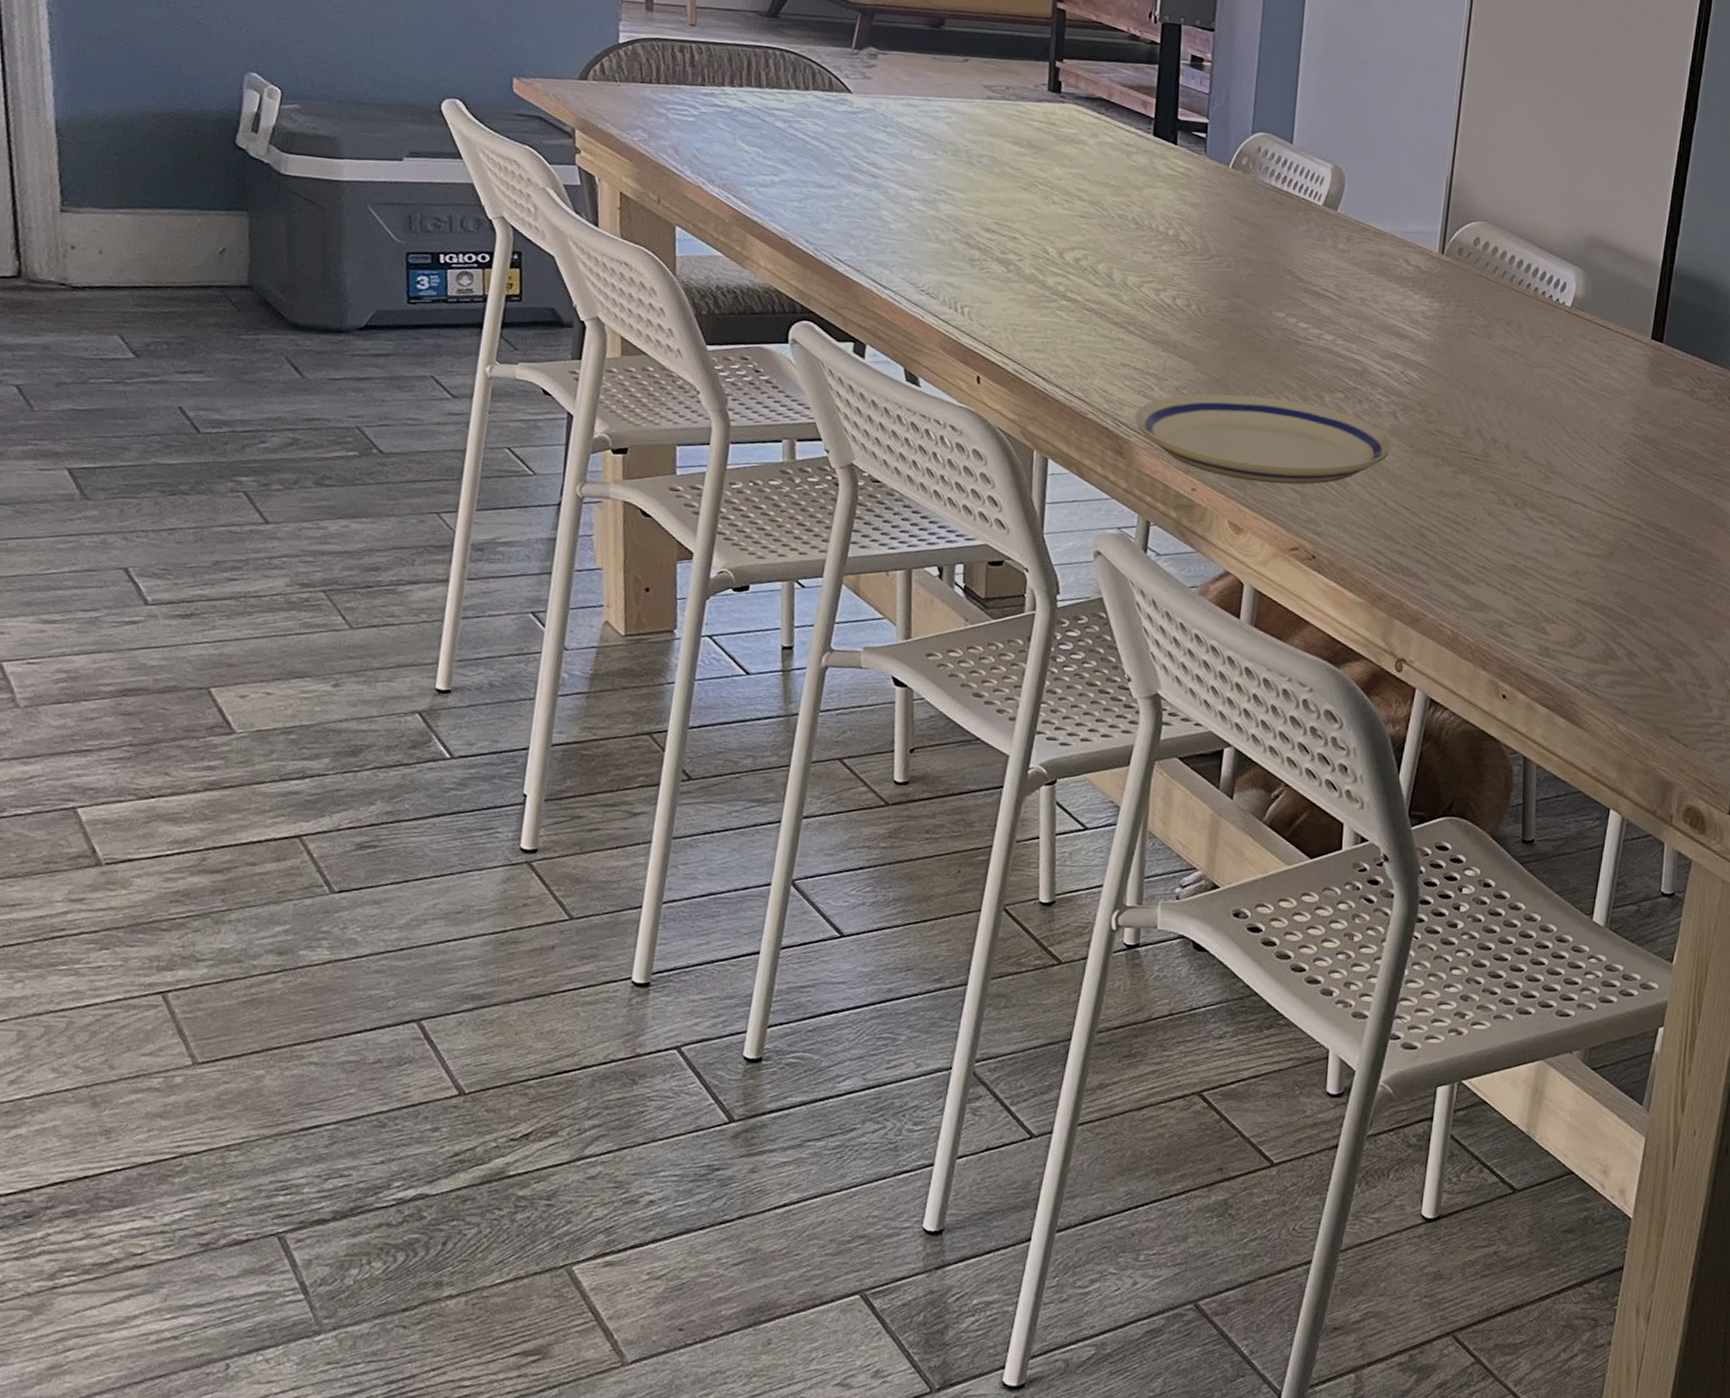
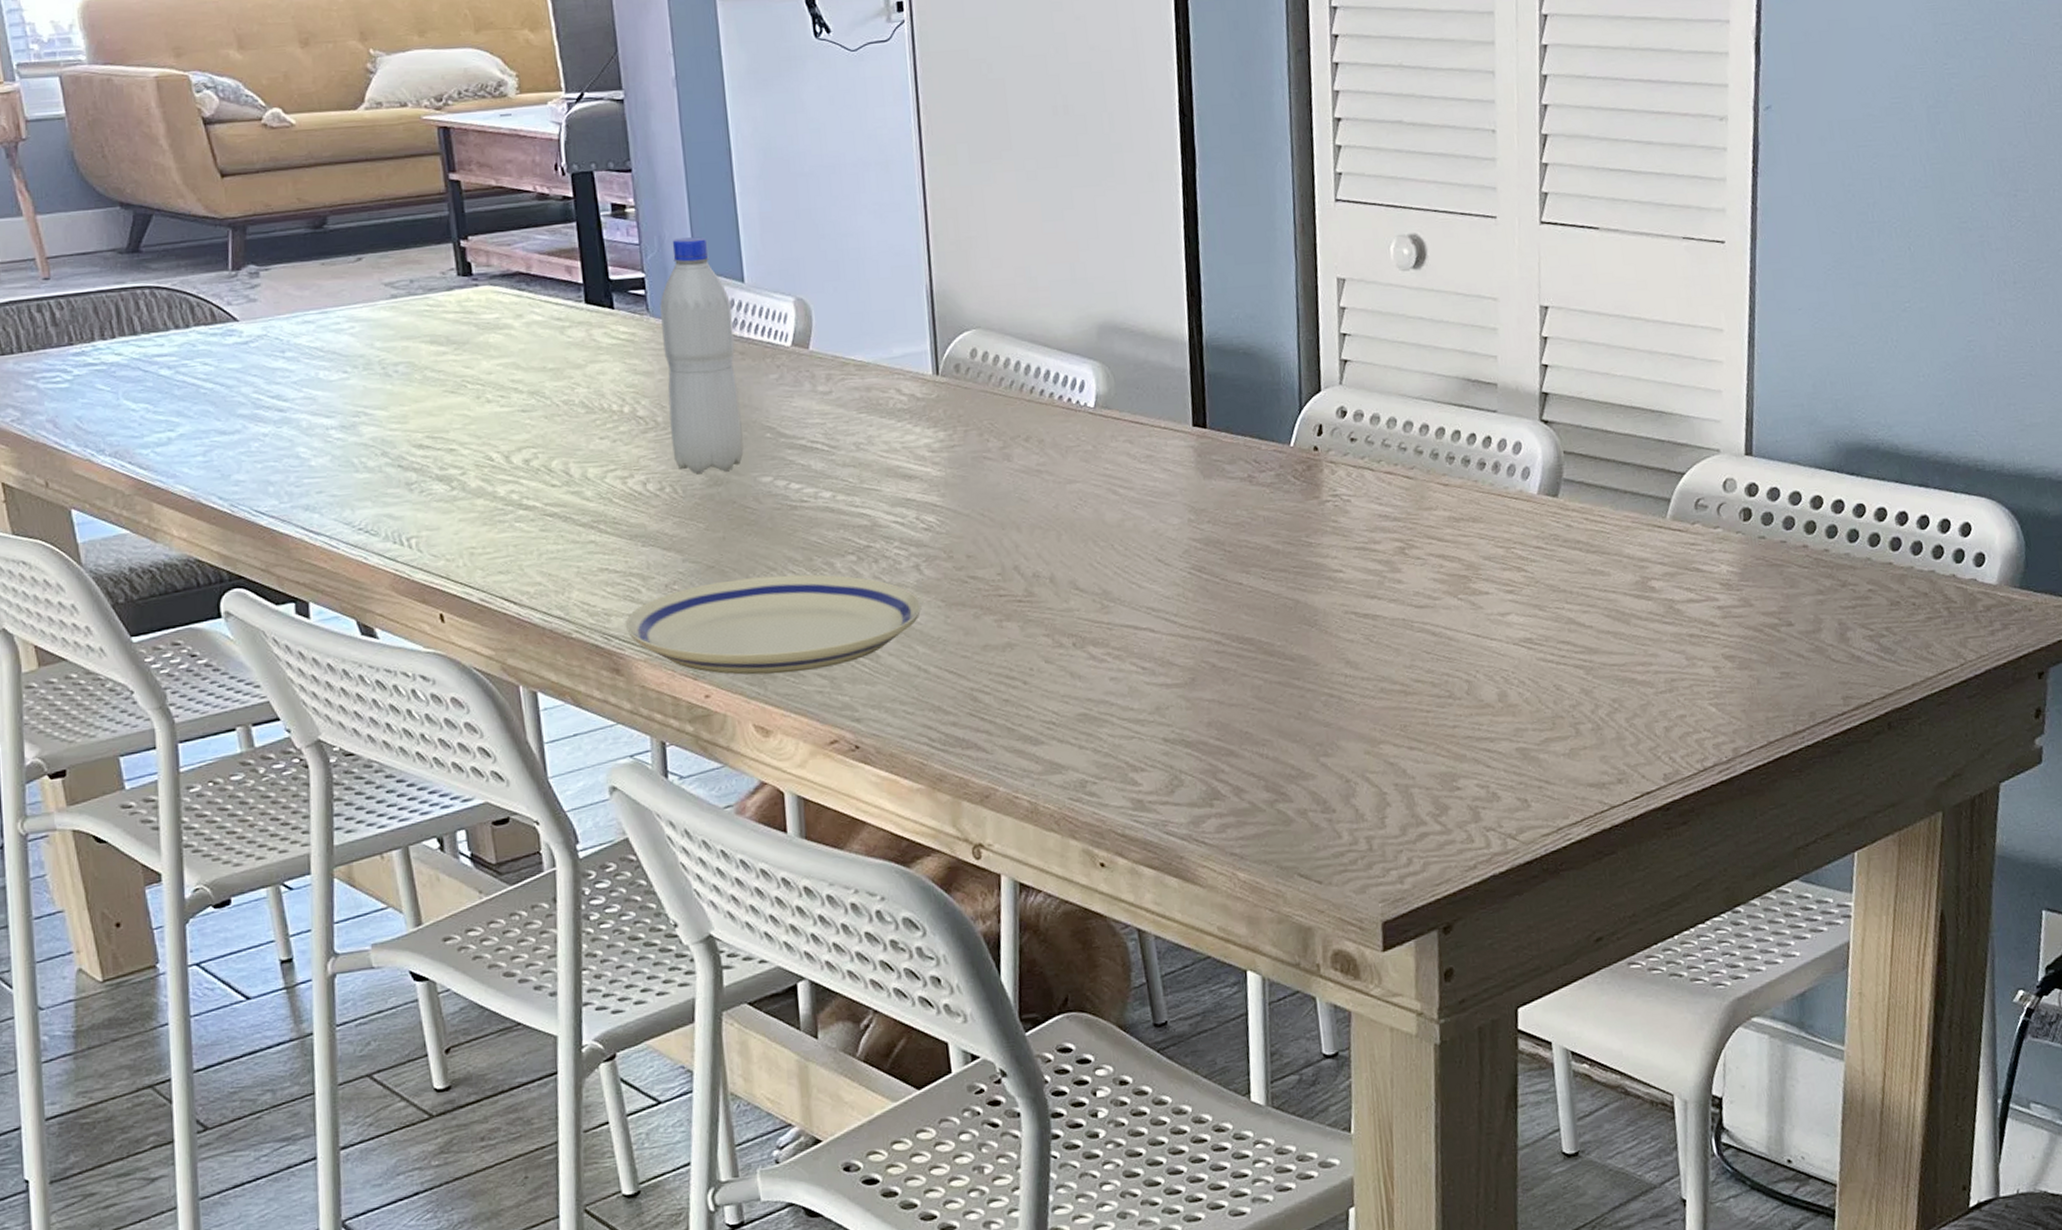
water bottle: none [1203,95,1278,302] -> present [660,237,744,474]

